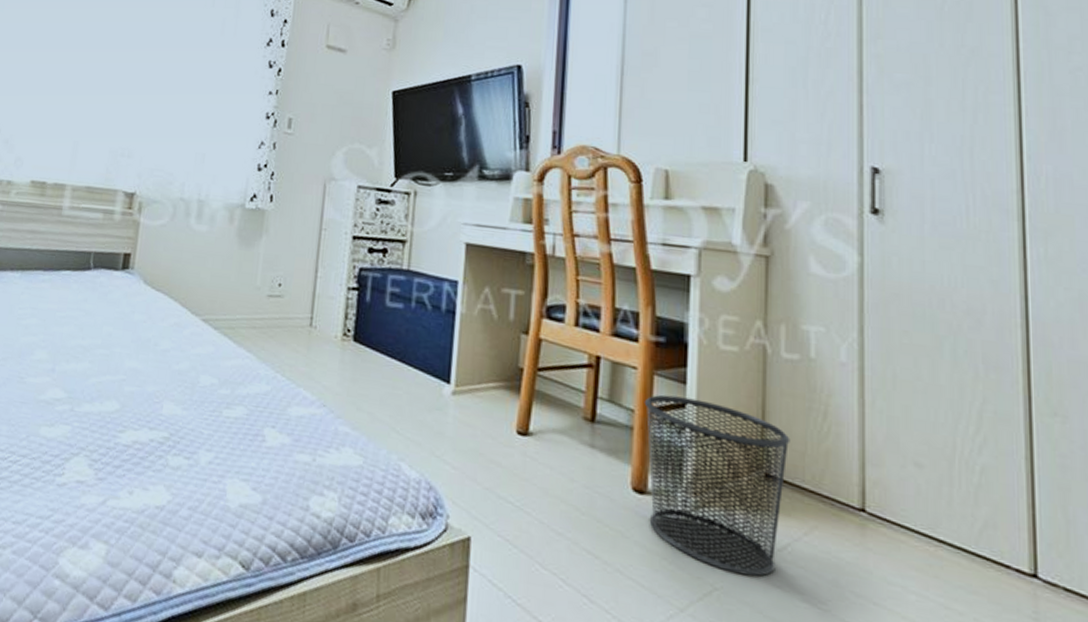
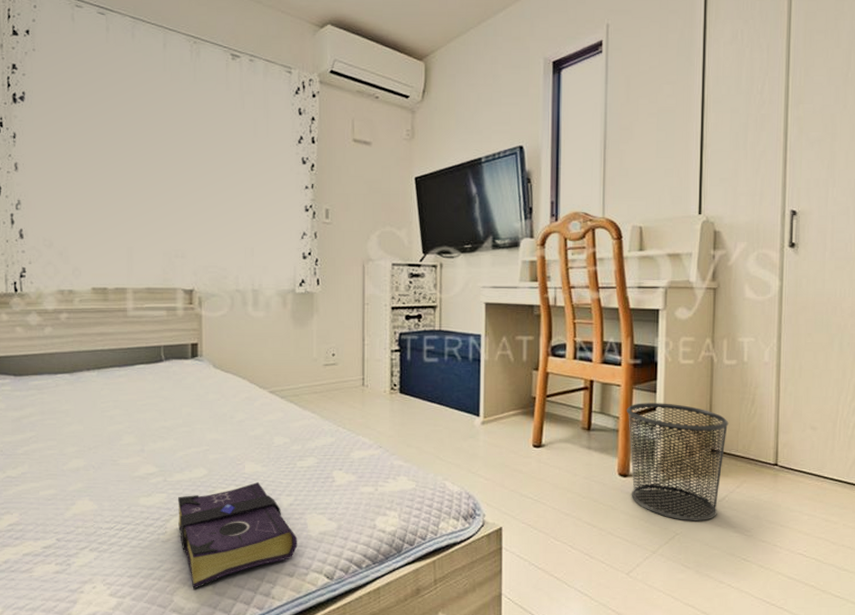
book: none [77,428,213,553] -> present [178,482,298,589]

